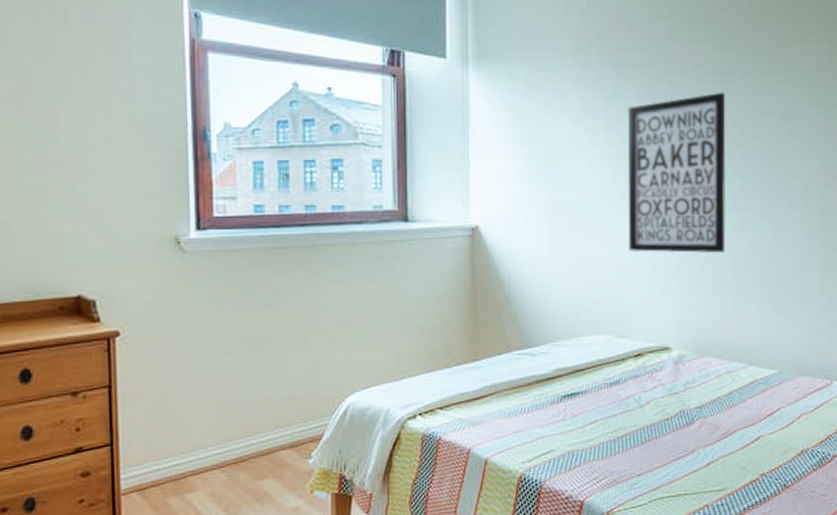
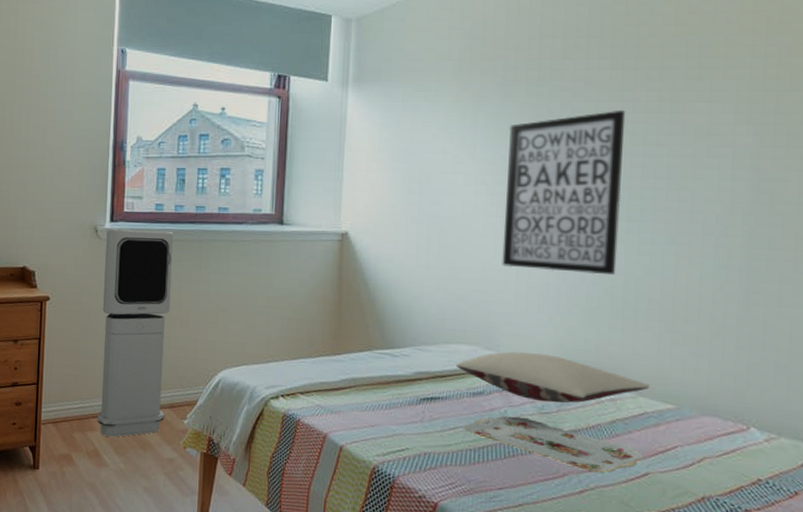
air purifier: none [192,237,285,495] -> present [97,228,174,437]
pillow: none [592,336,758,383] -> present [455,351,651,403]
serving tray: none [603,401,756,444] -> present [464,416,644,473]

